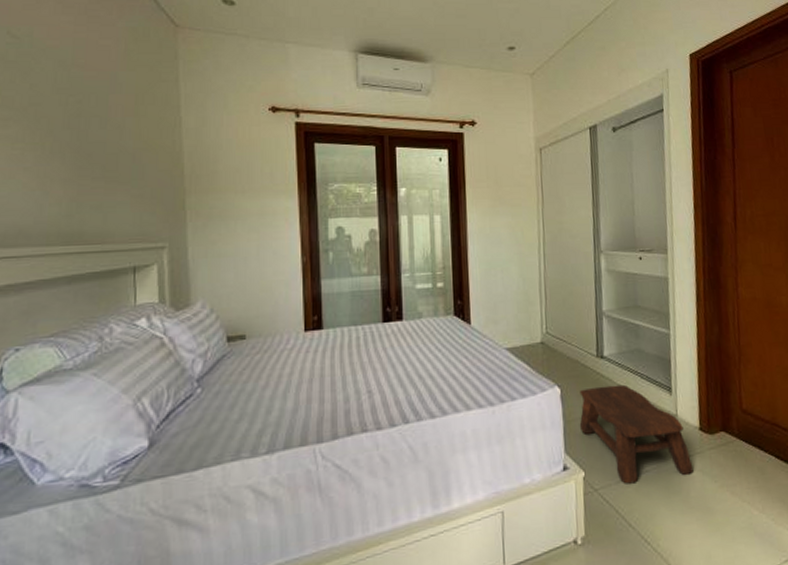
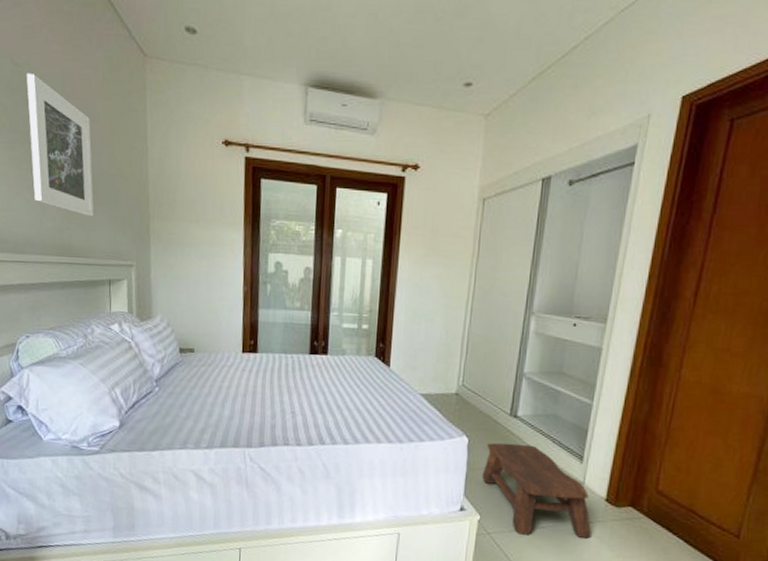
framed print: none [27,45,114,197] -> present [27,72,94,217]

